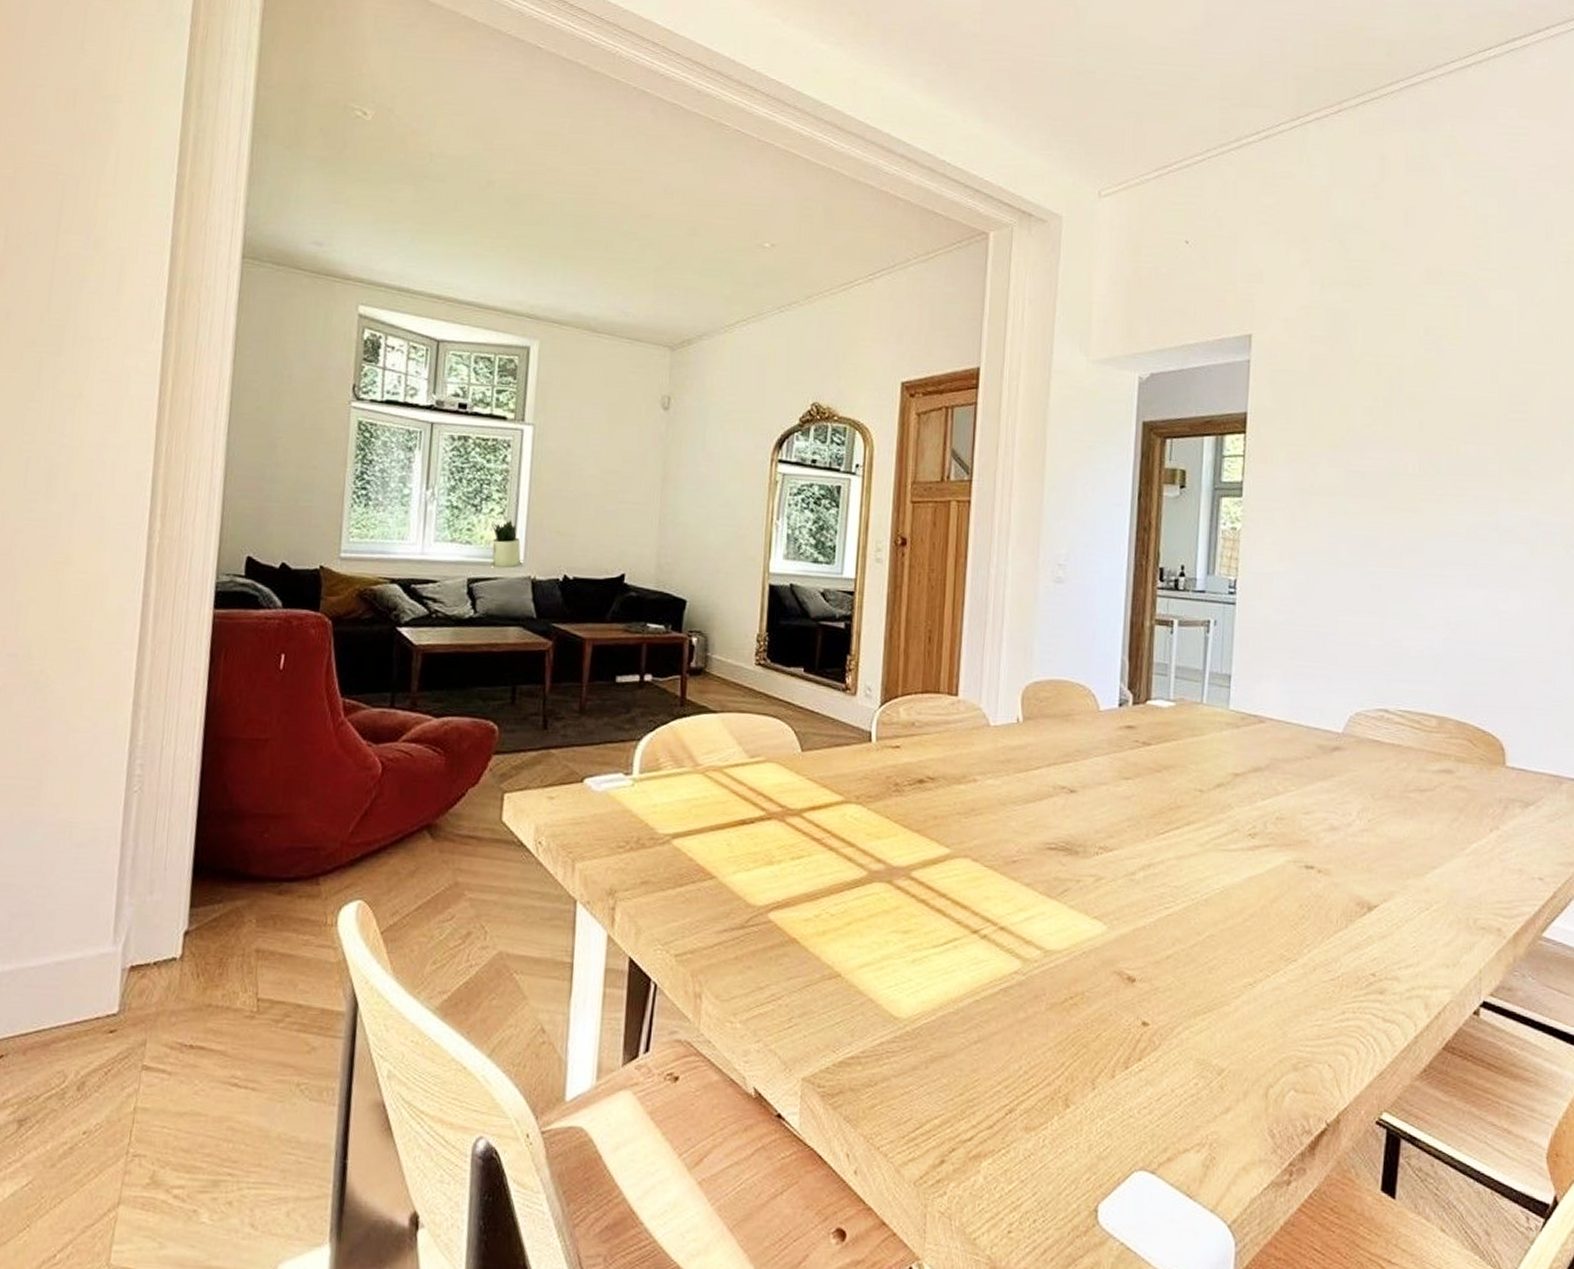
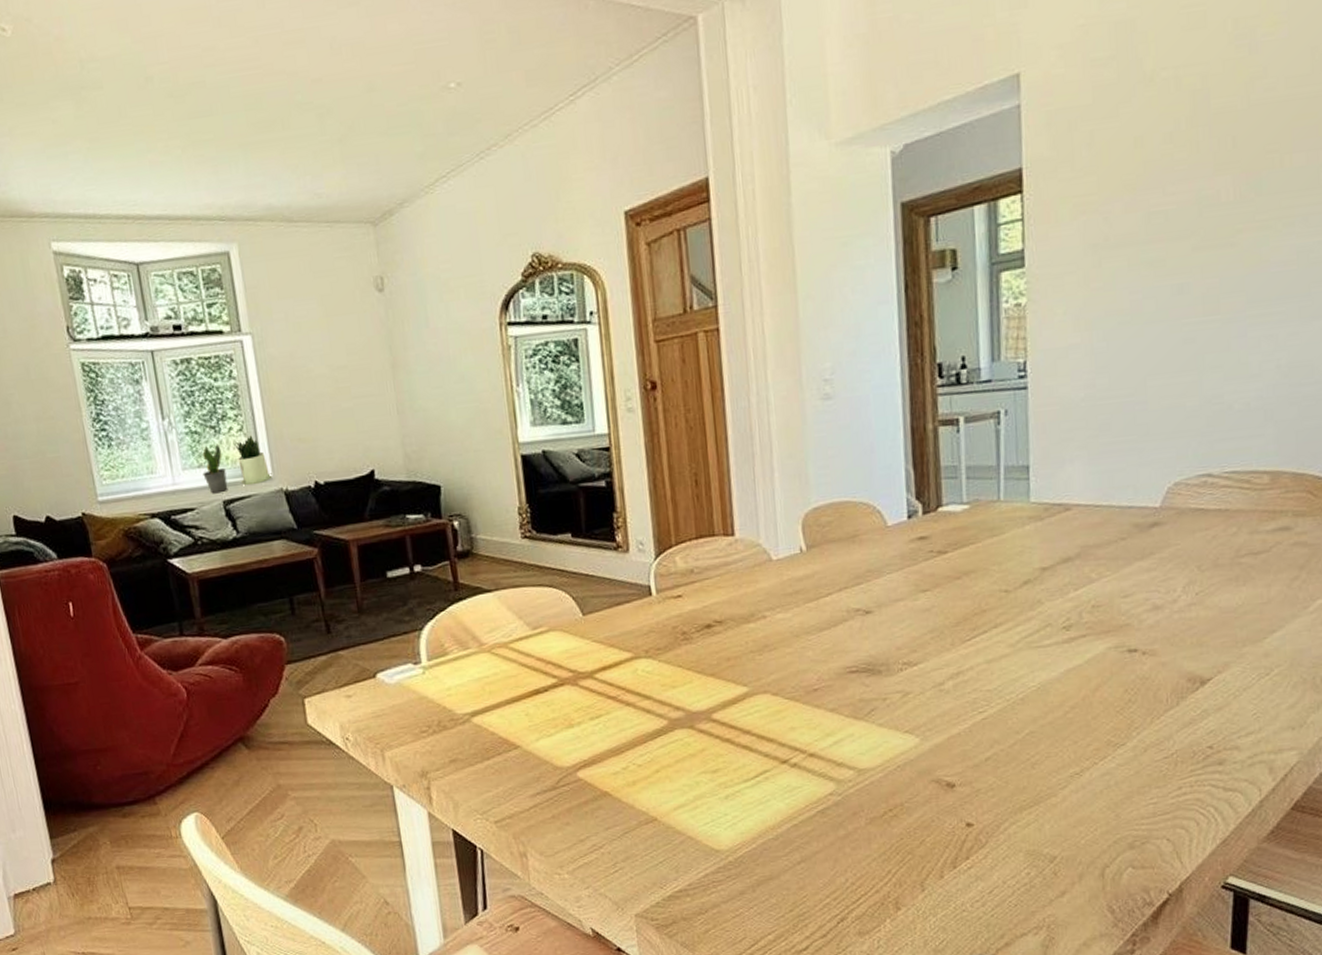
potted plant: none [453,521,478,571] -> present [202,443,228,494]

